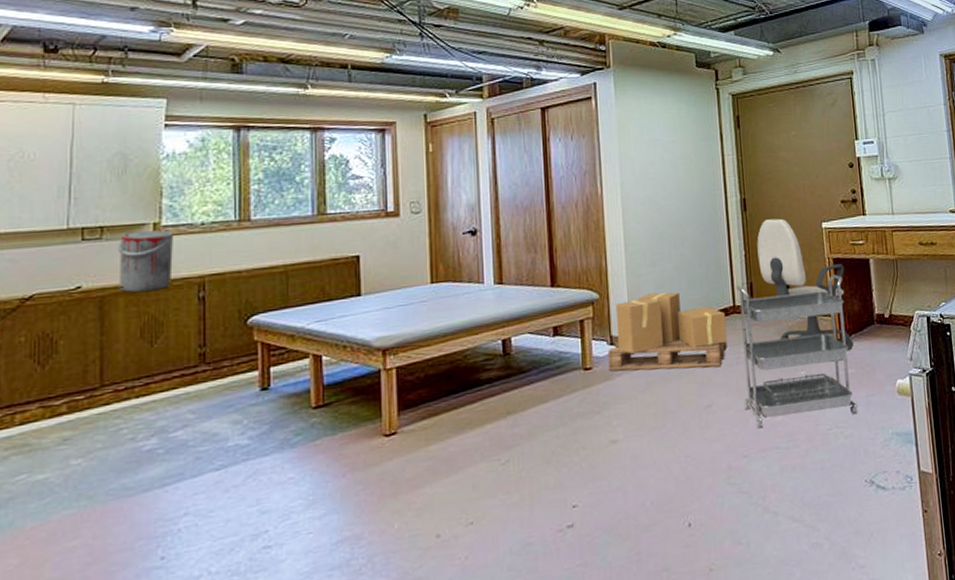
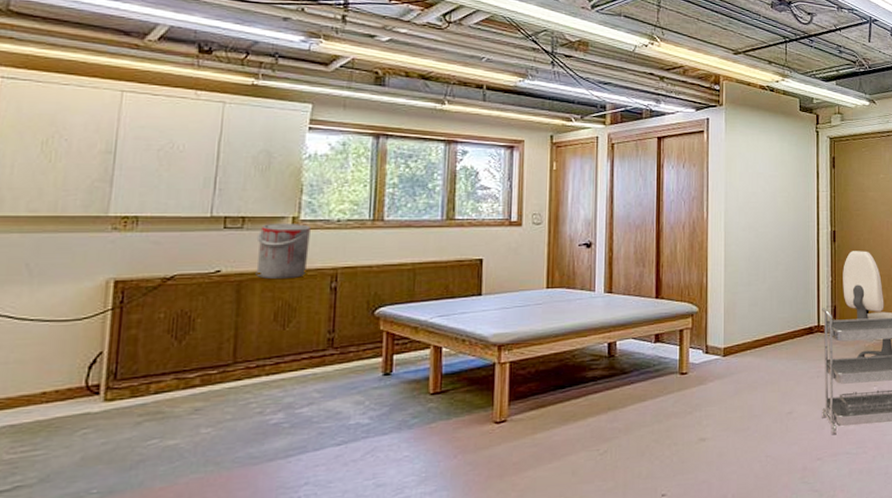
cardboard boxes: present [607,292,727,372] -> none [702,309,810,379]

